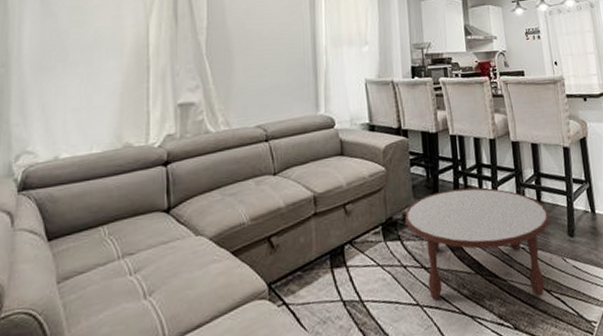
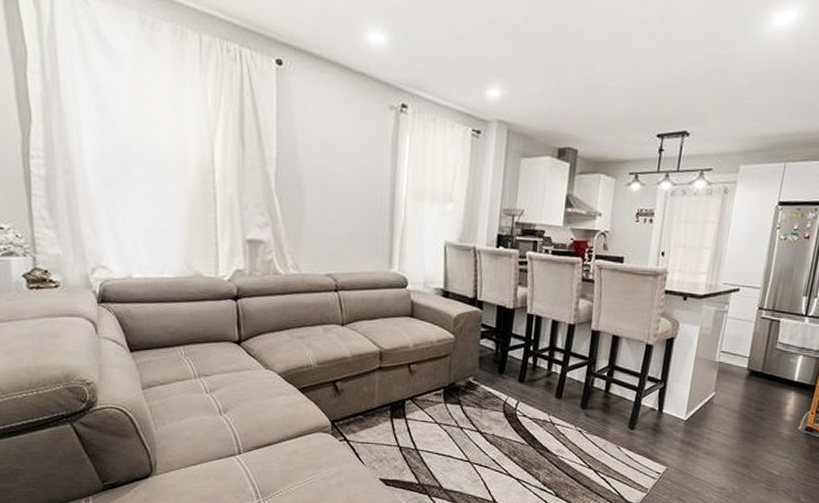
coffee table: present [405,187,550,300] -> none [468,367,614,474]

